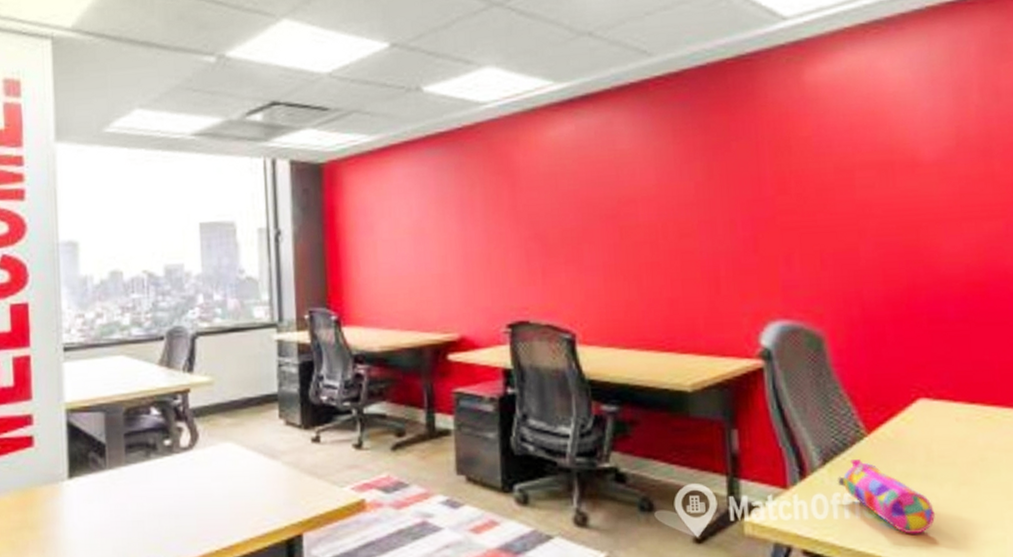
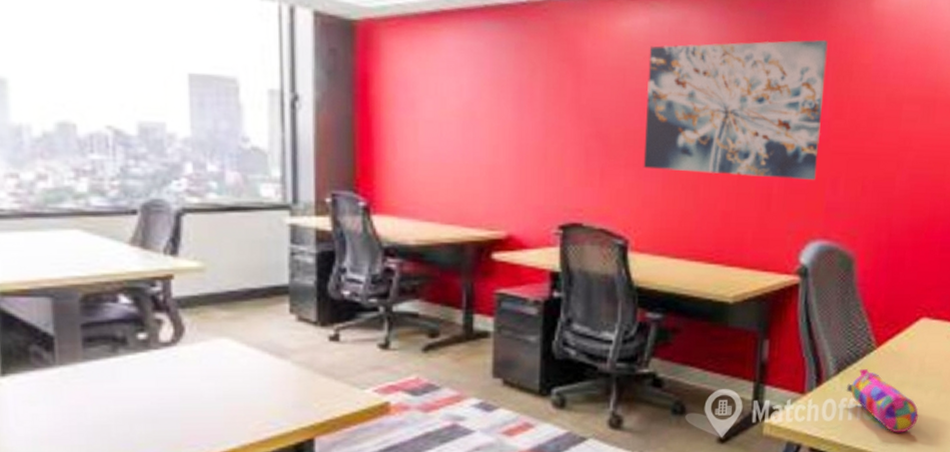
wall art: none [577,119,767,264] -> present [643,39,829,181]

